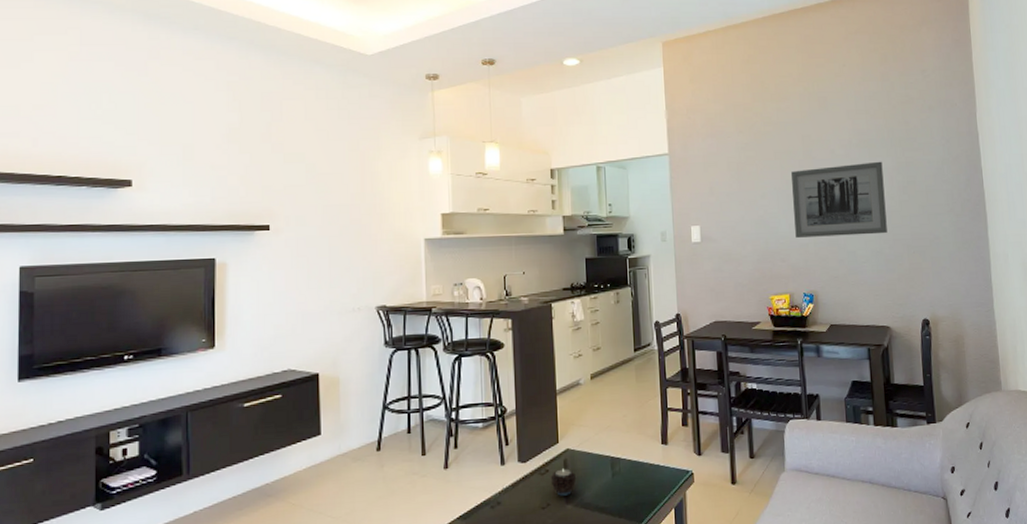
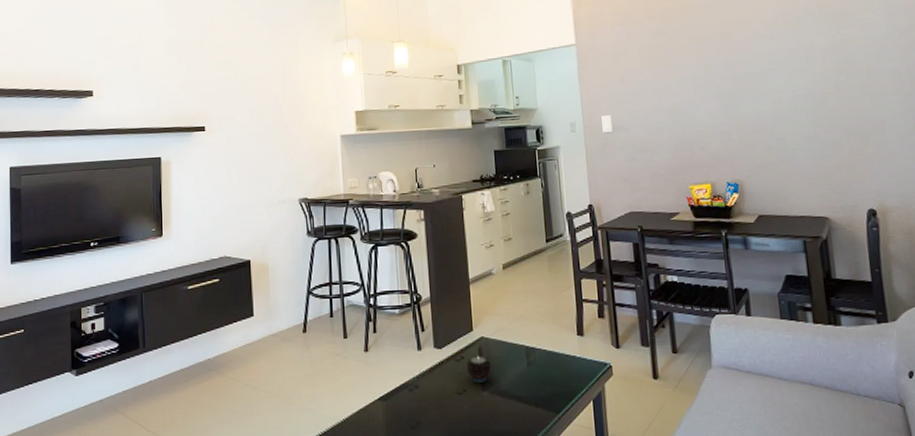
wall art: present [791,161,887,238] -> none [709,40,822,125]

